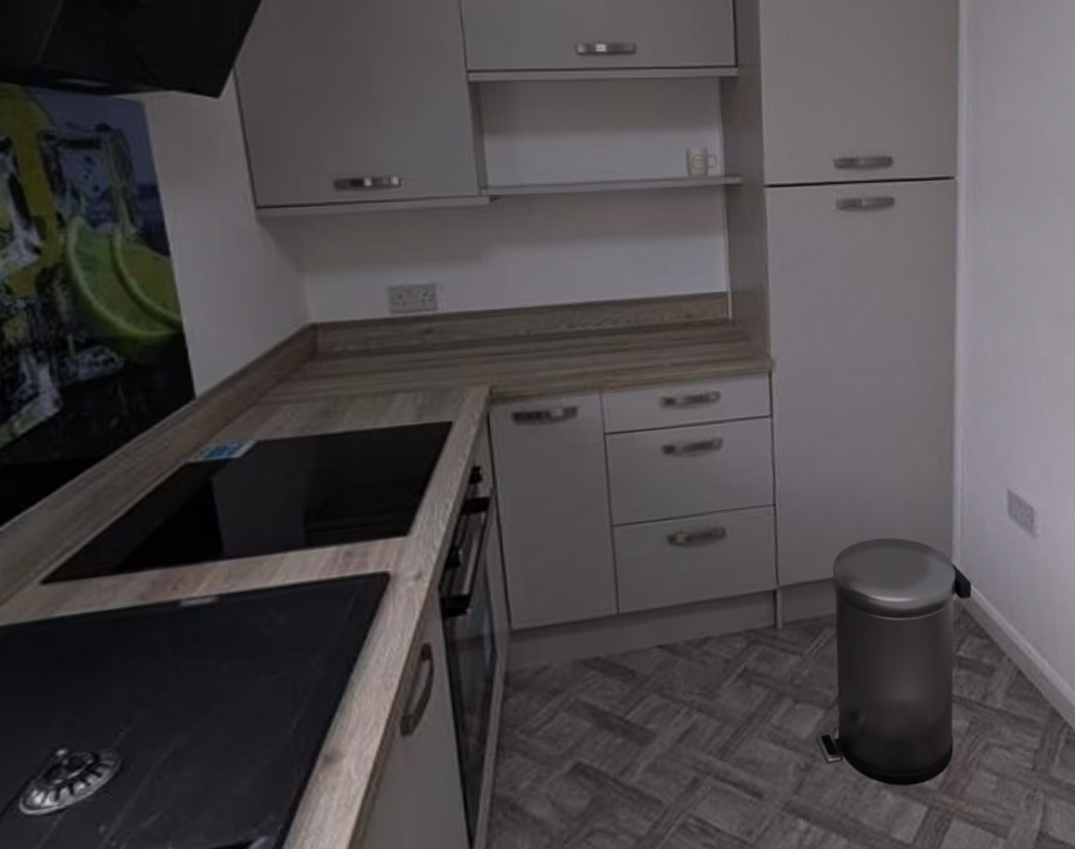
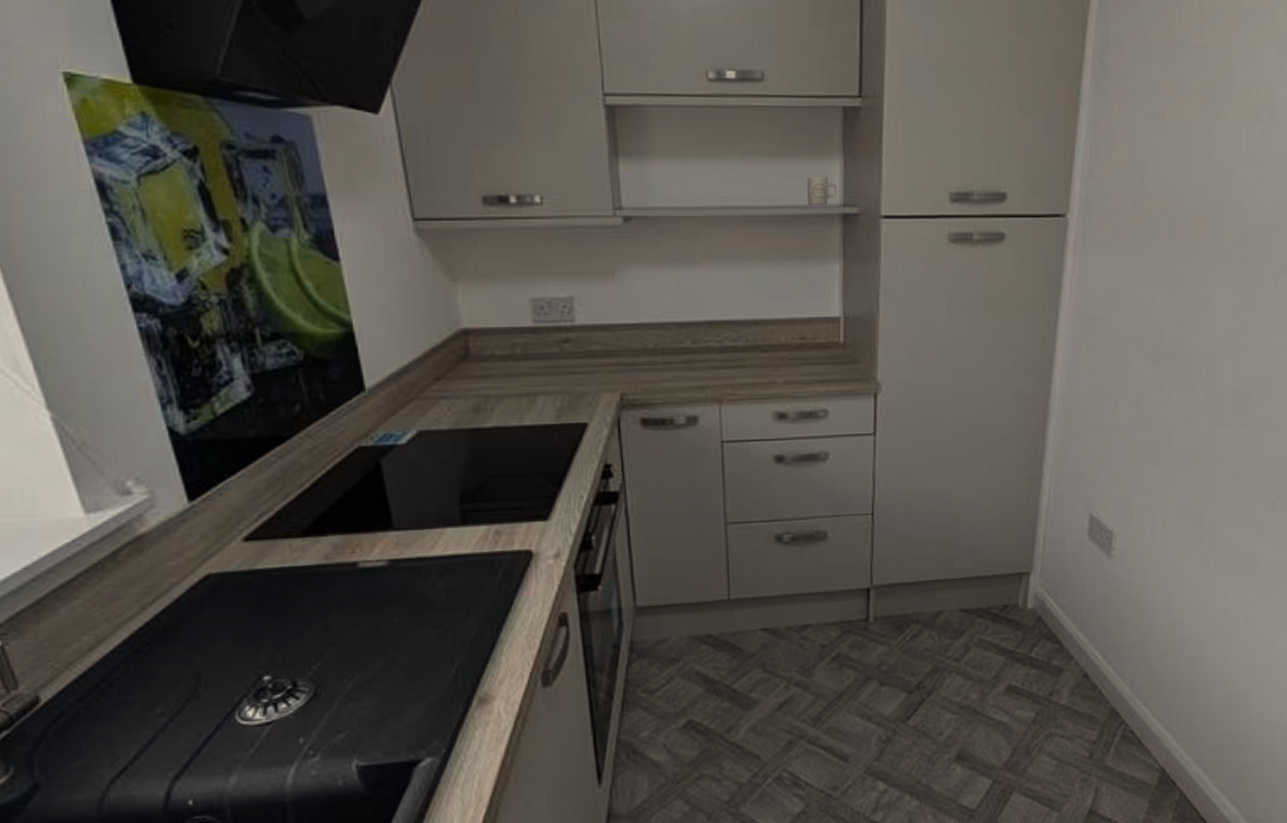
pedal bin: present [815,537,972,786] -> none [897,549,1049,762]

